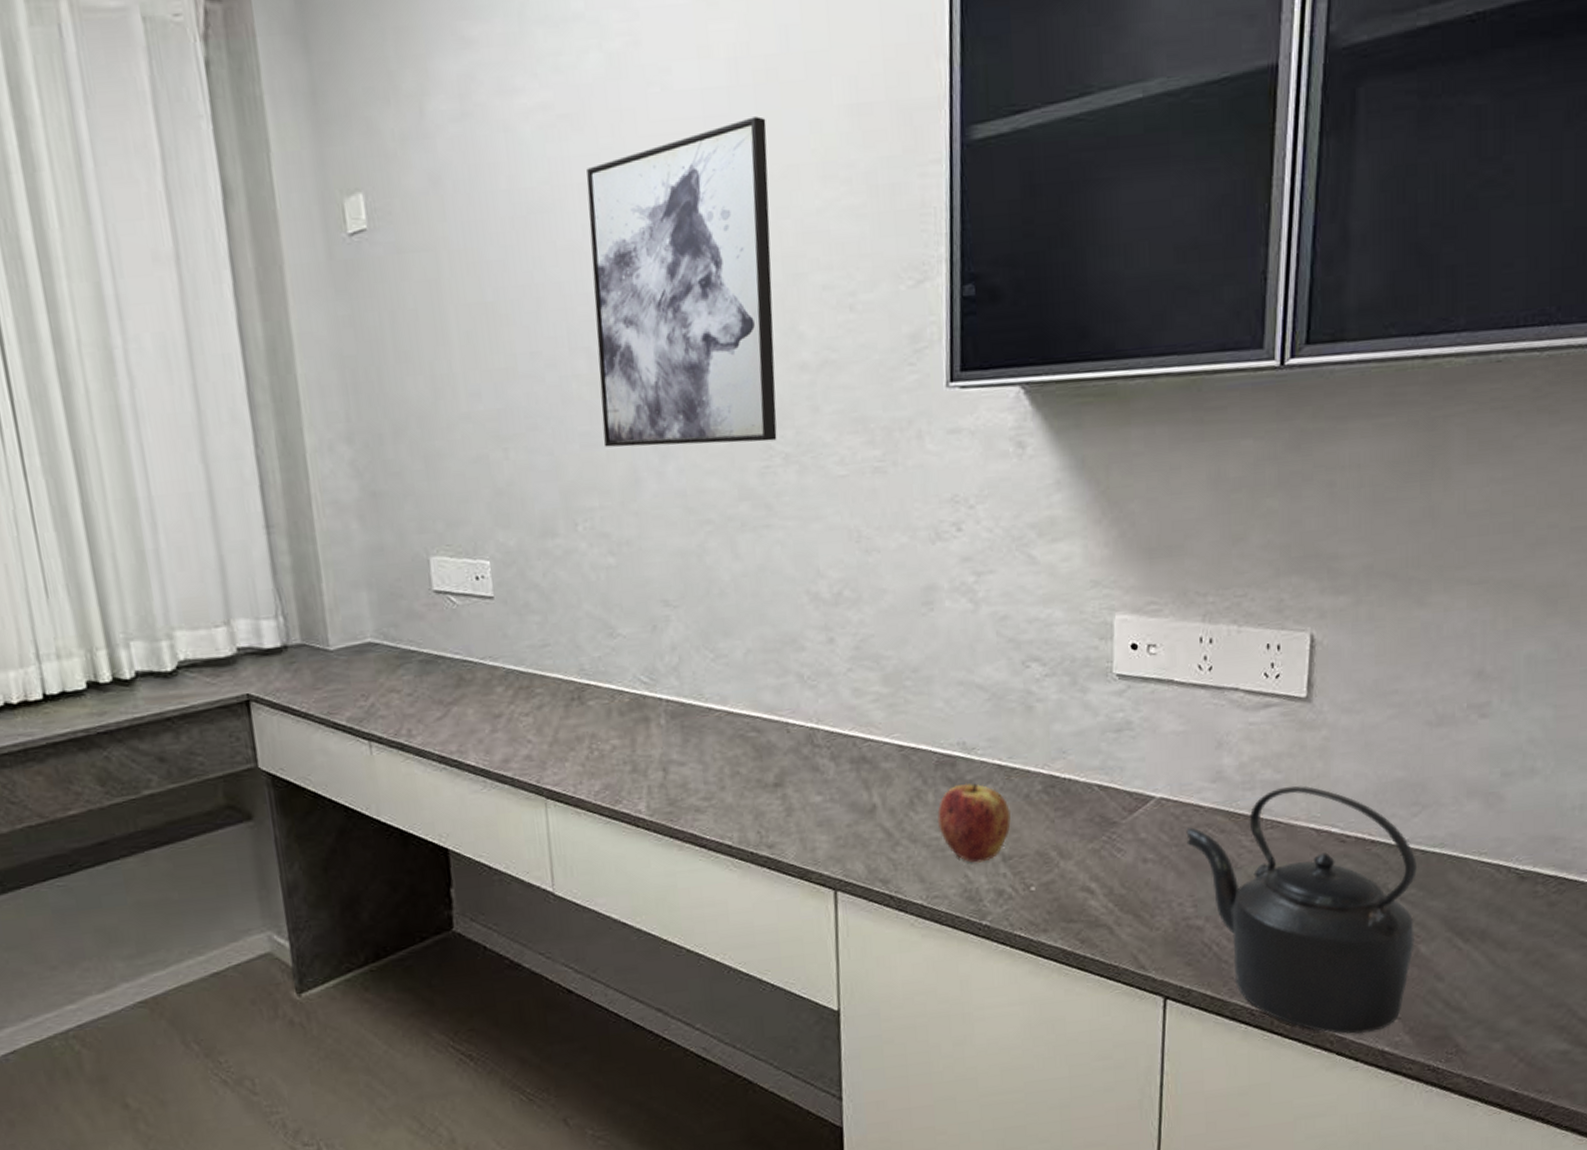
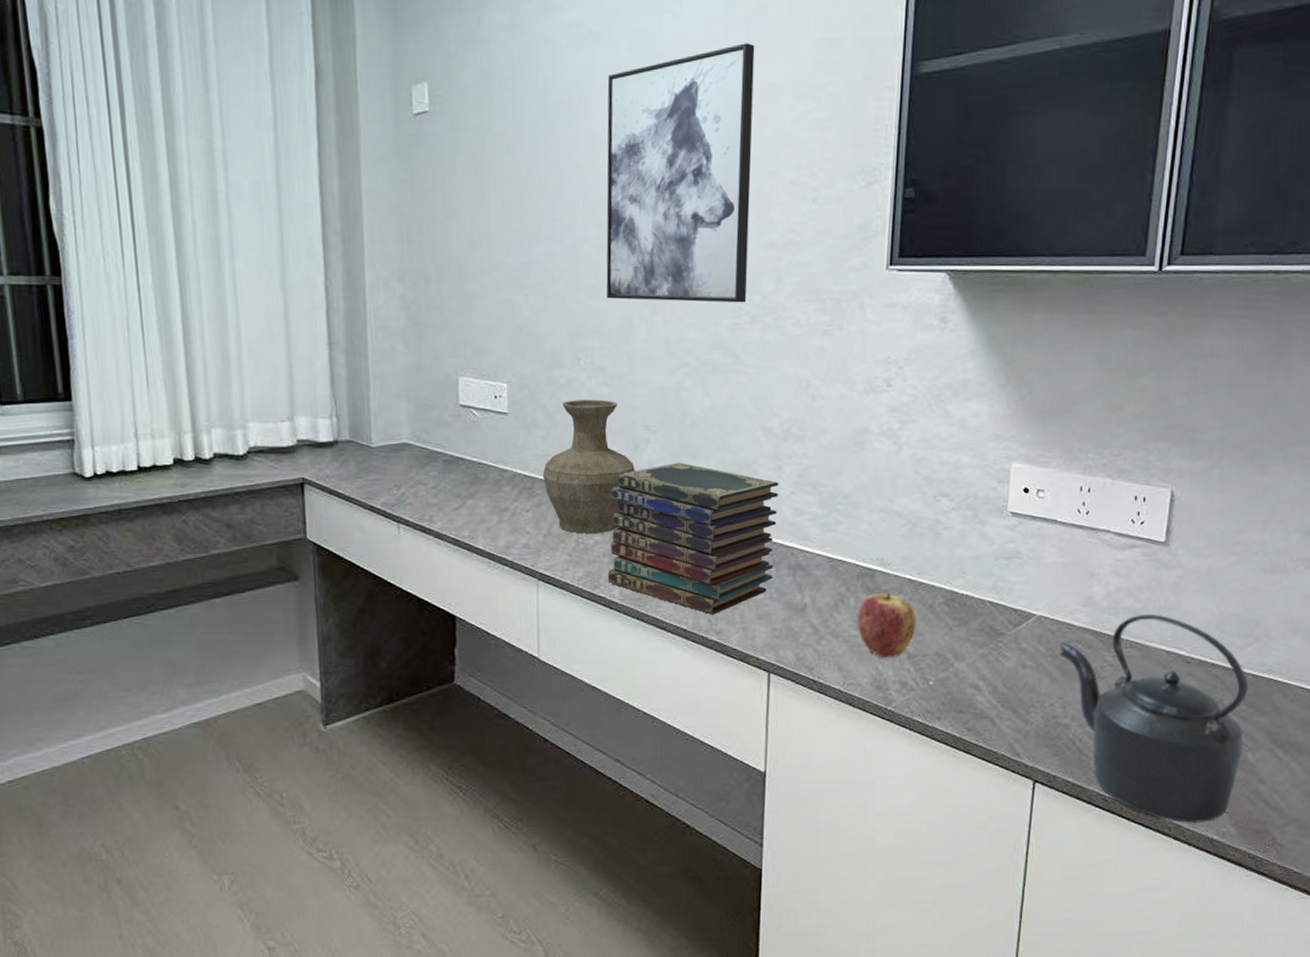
vase: none [541,572,655,738] -> present [542,399,635,534]
book stack: none [627,642,833,826] -> present [607,462,779,615]

